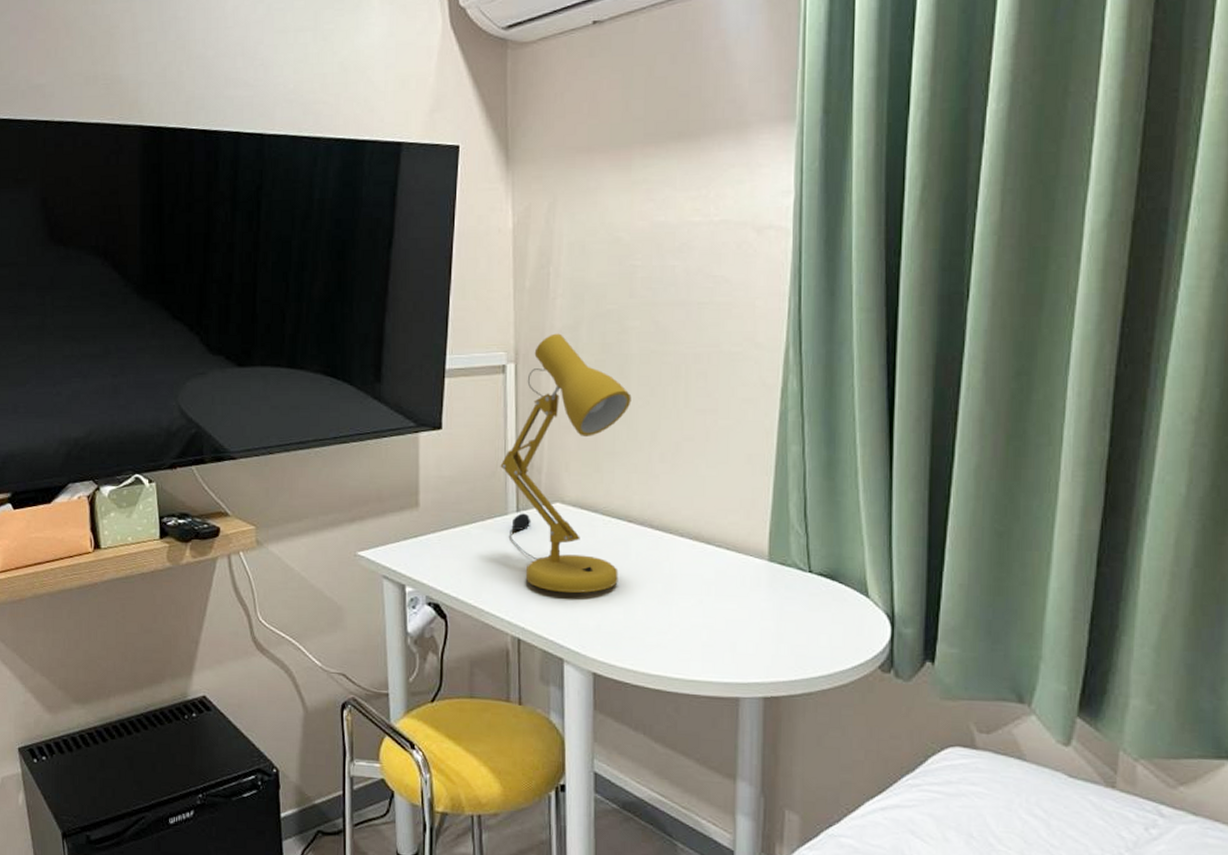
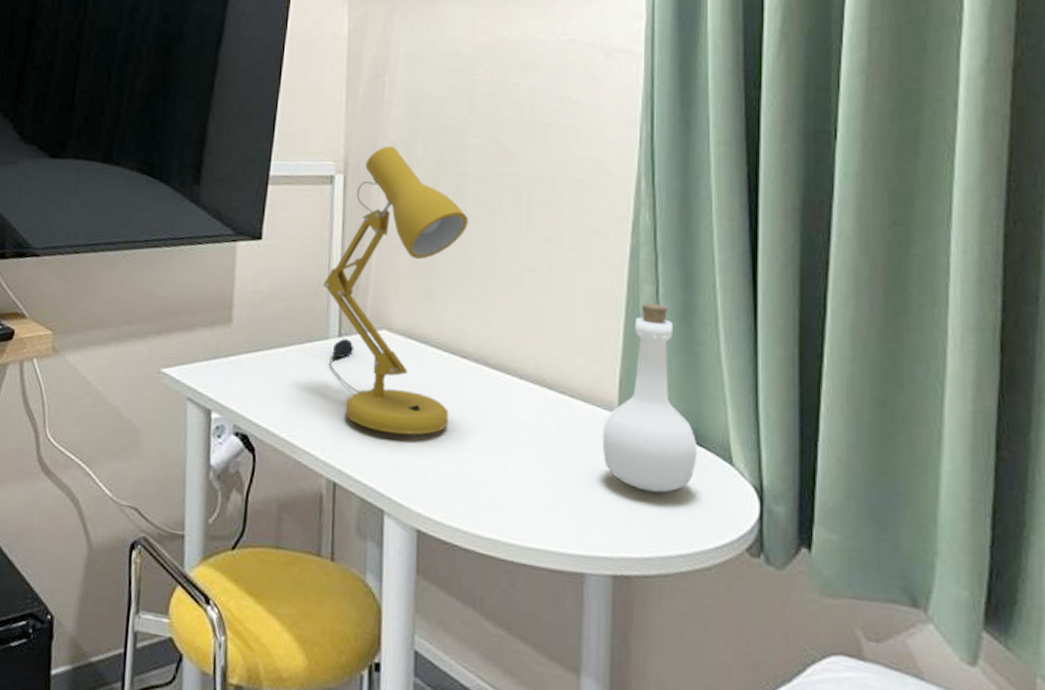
bottle: none [754,461,838,625] -> present [602,303,698,493]

